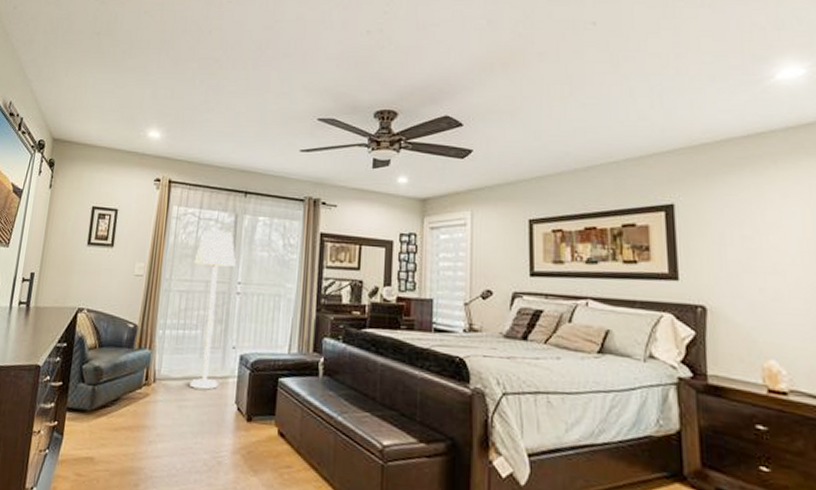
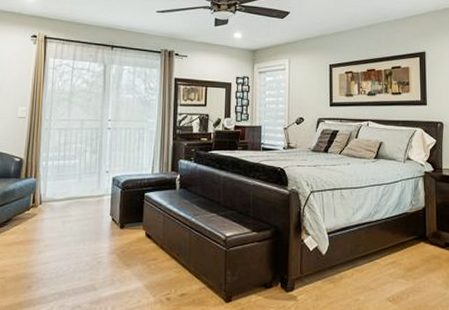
lamp: present [190,230,236,390] -> none [70,78,106,207]

